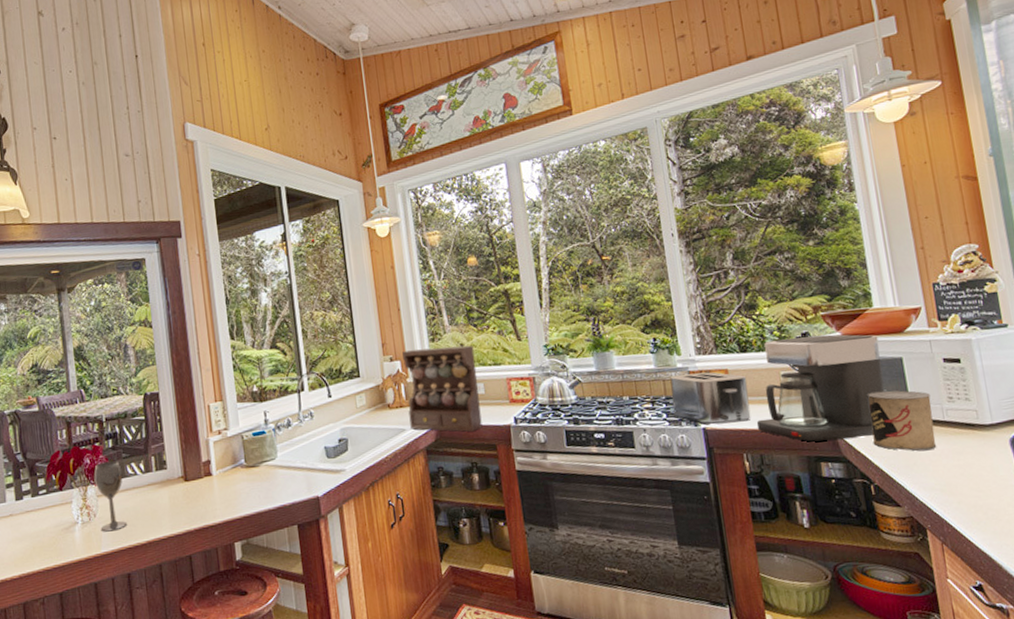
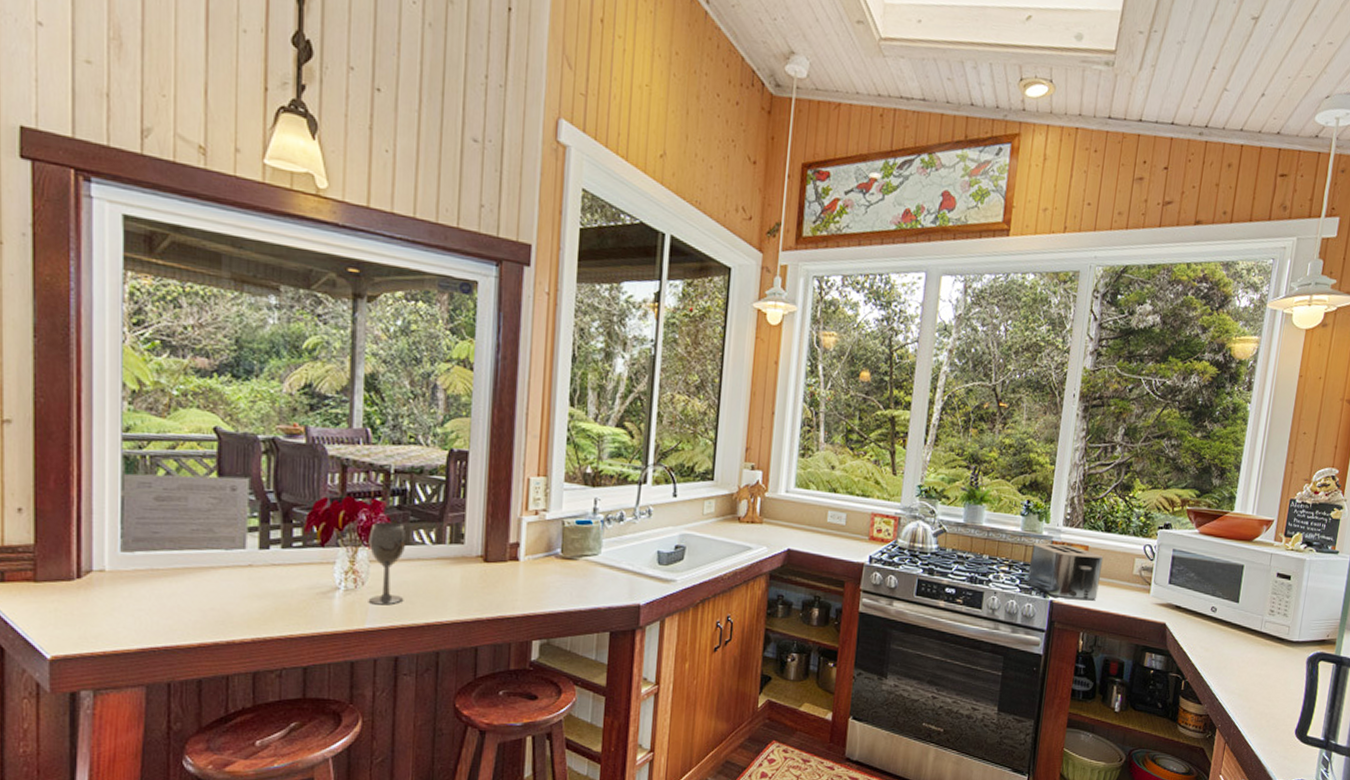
spice rack: present [402,345,483,432] -> none [758,461,845,564]
coffee maker: present [756,334,885,442] -> none [1099,525,1229,635]
tin can: present [868,390,937,451] -> none [1195,593,1256,657]

